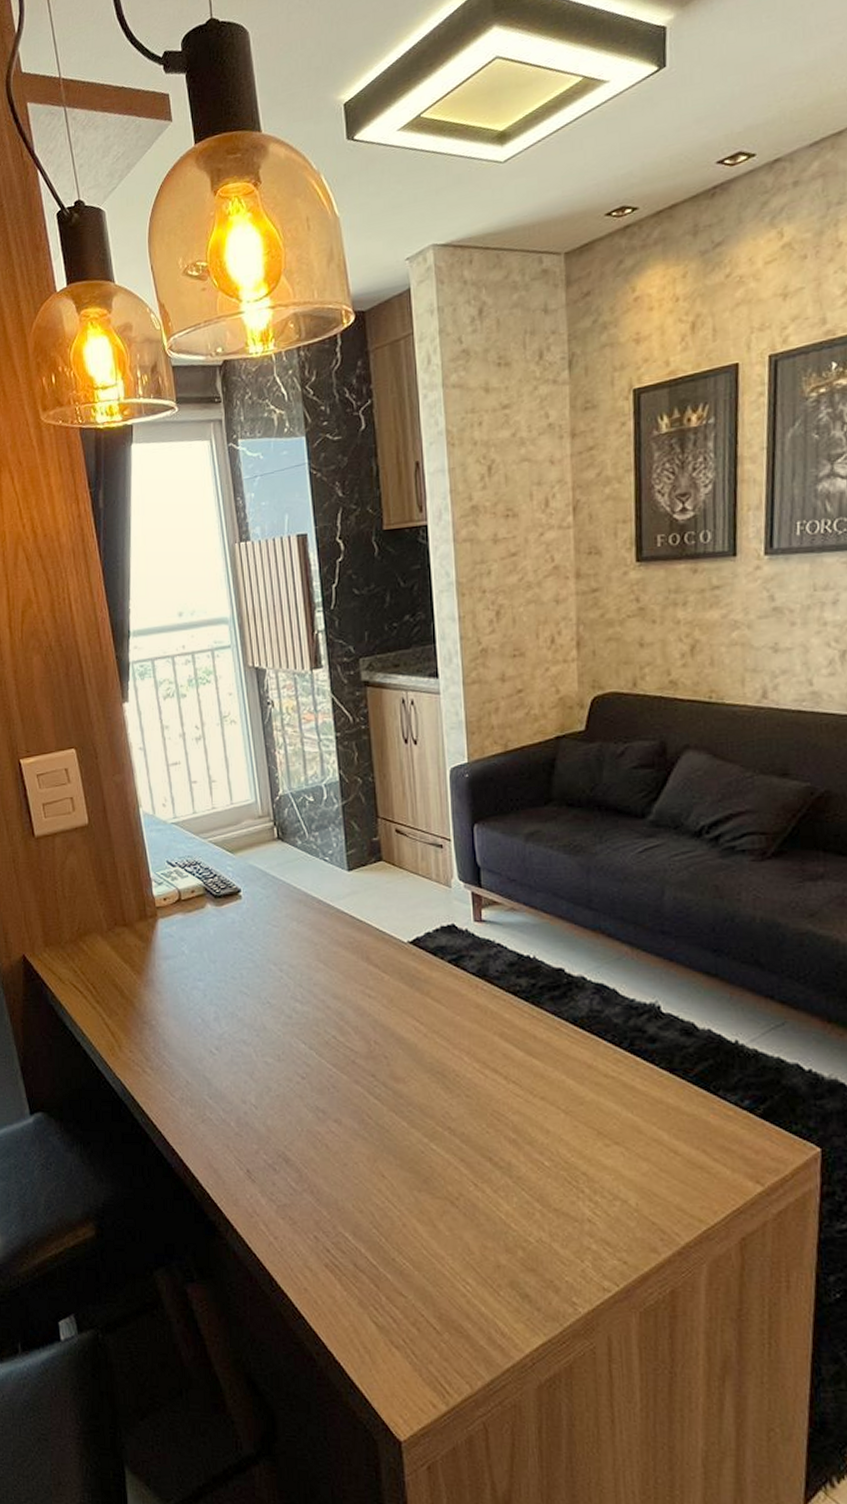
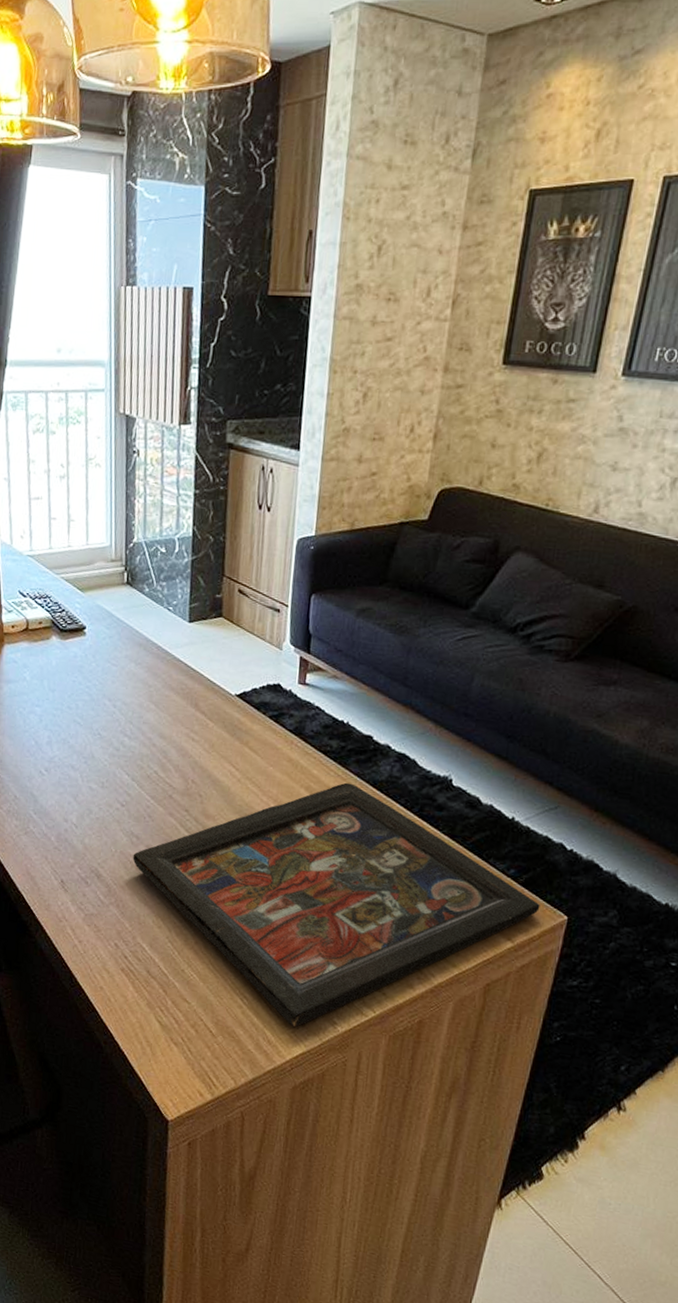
decorative tray: none [321,1023,787,1313] -> present [132,782,540,1027]

